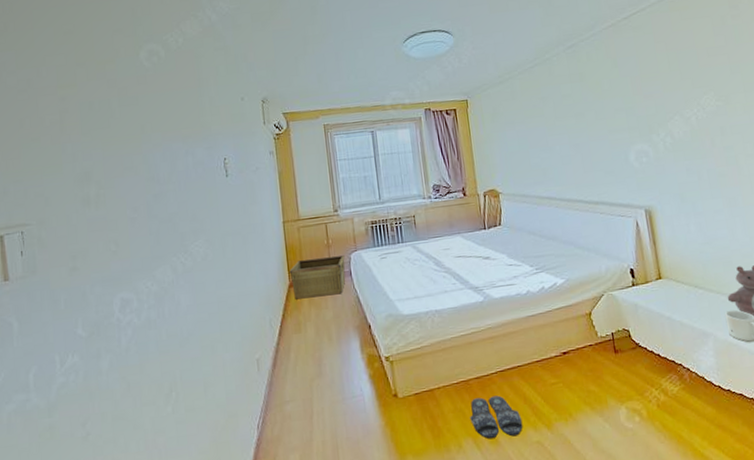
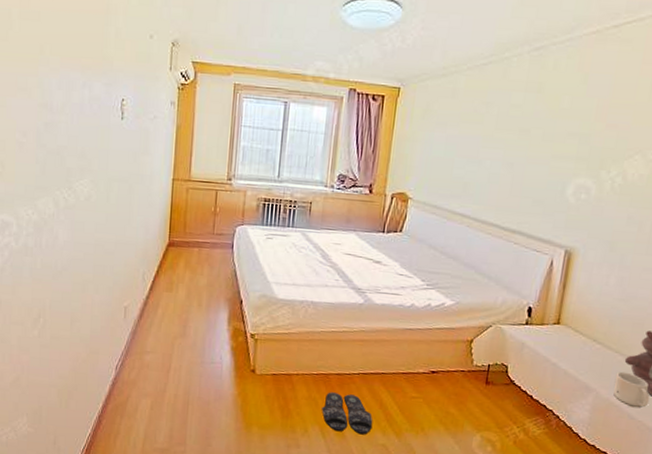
hamper: present [289,255,346,300] -> none [170,222,230,264]

